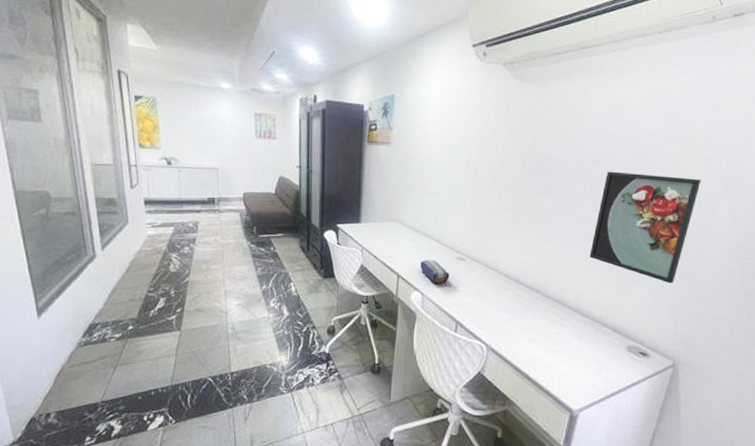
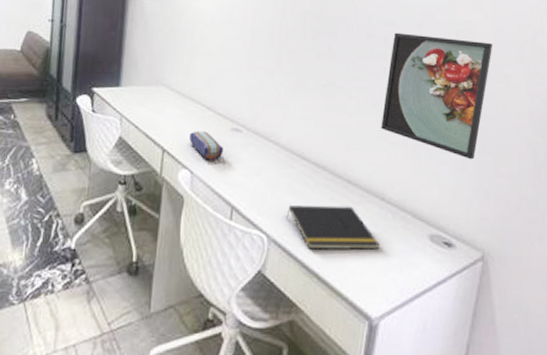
notepad: none [503,321,584,358] -> present [286,205,381,251]

